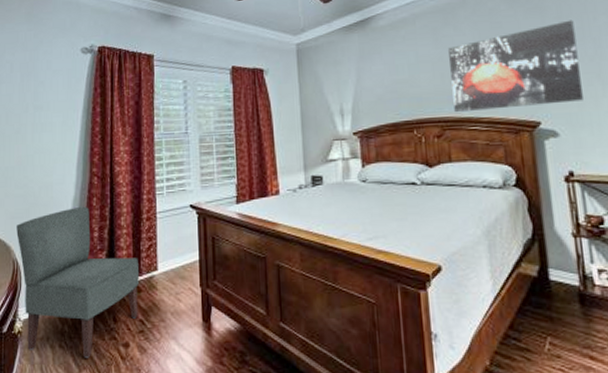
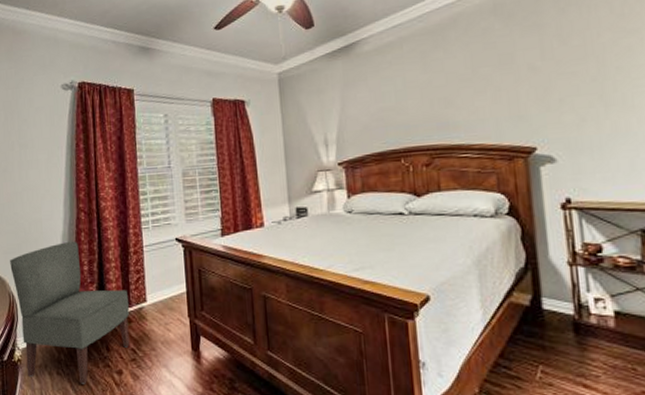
wall art: present [448,20,583,113] -> none [438,37,583,140]

